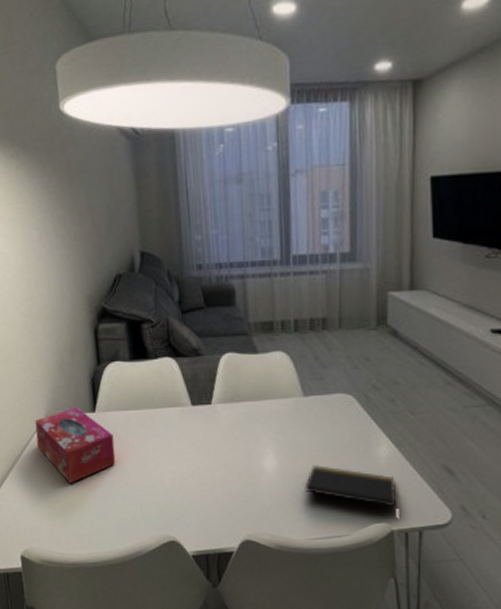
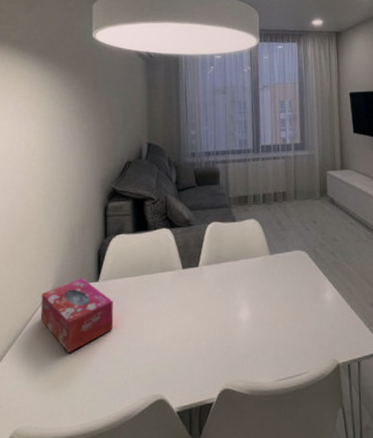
notepad: present [304,465,397,509] -> none [271,312,341,344]

